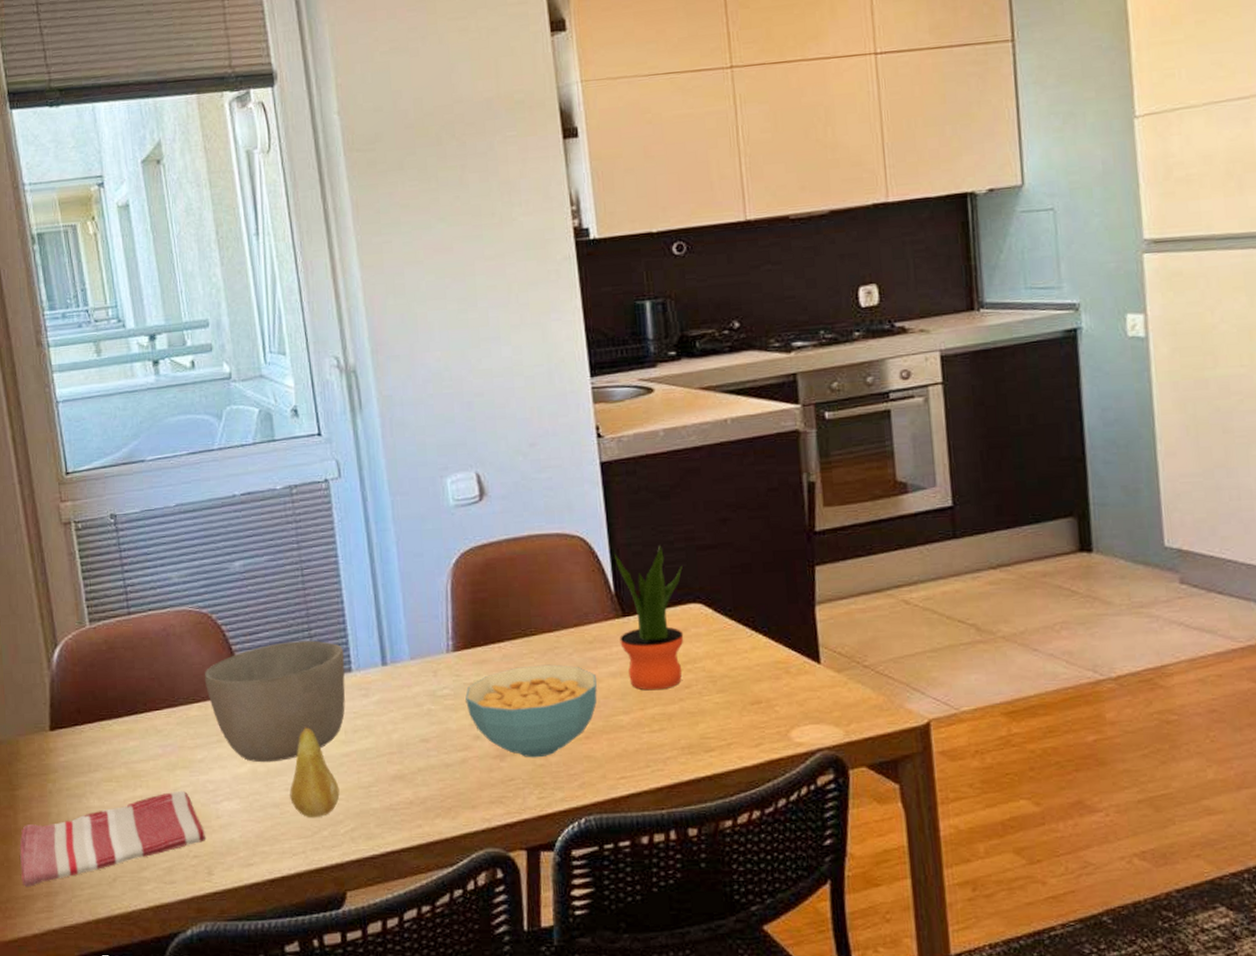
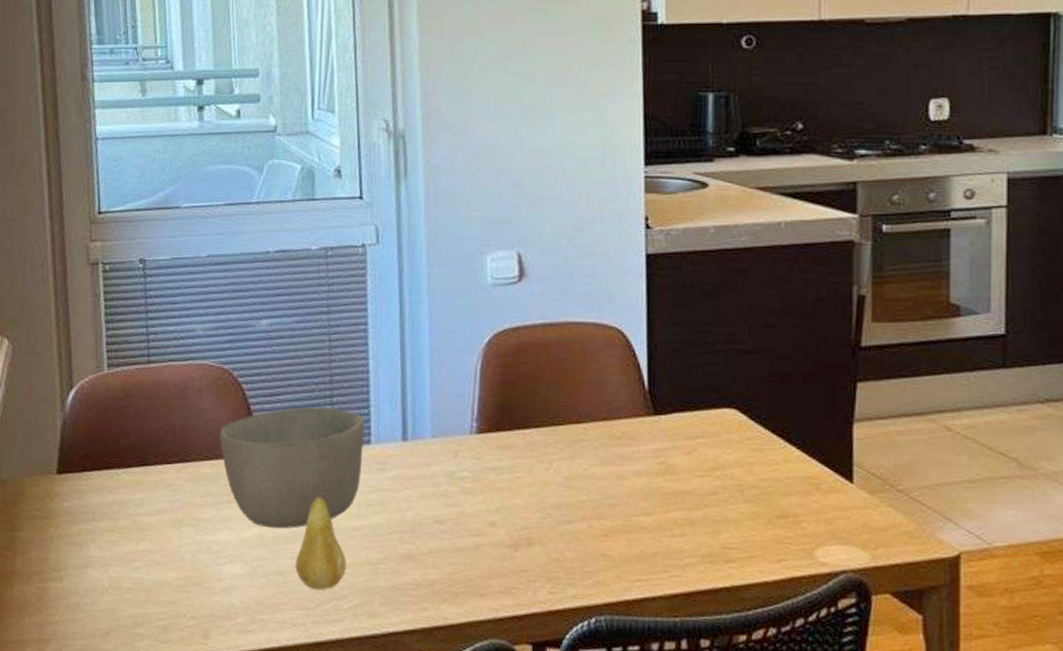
dish towel: present [20,790,207,887] -> none [13,548,206,631]
cereal bowl: present [465,664,597,758] -> none [484,456,621,552]
potted plant: present [613,545,684,691] -> none [649,345,720,494]

